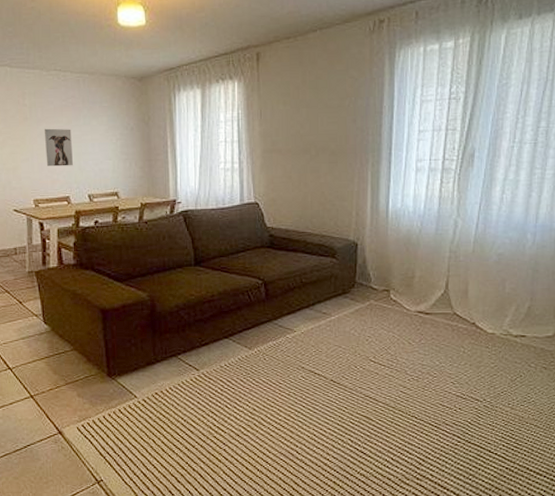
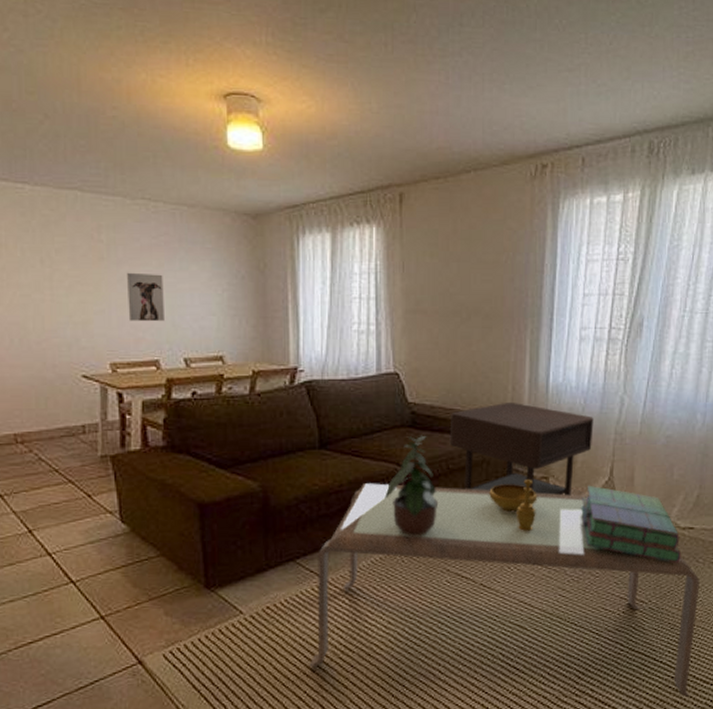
coffee table: none [190,294,532,486] -> present [309,483,700,697]
potted plant: none [247,254,294,338] -> present [383,435,439,536]
side table: none [302,225,430,306] -> present [449,401,594,496]
decorative bowl: none [337,291,380,337] -> present [489,478,538,532]
stack of books: none [419,297,514,367] -> present [581,485,682,563]

